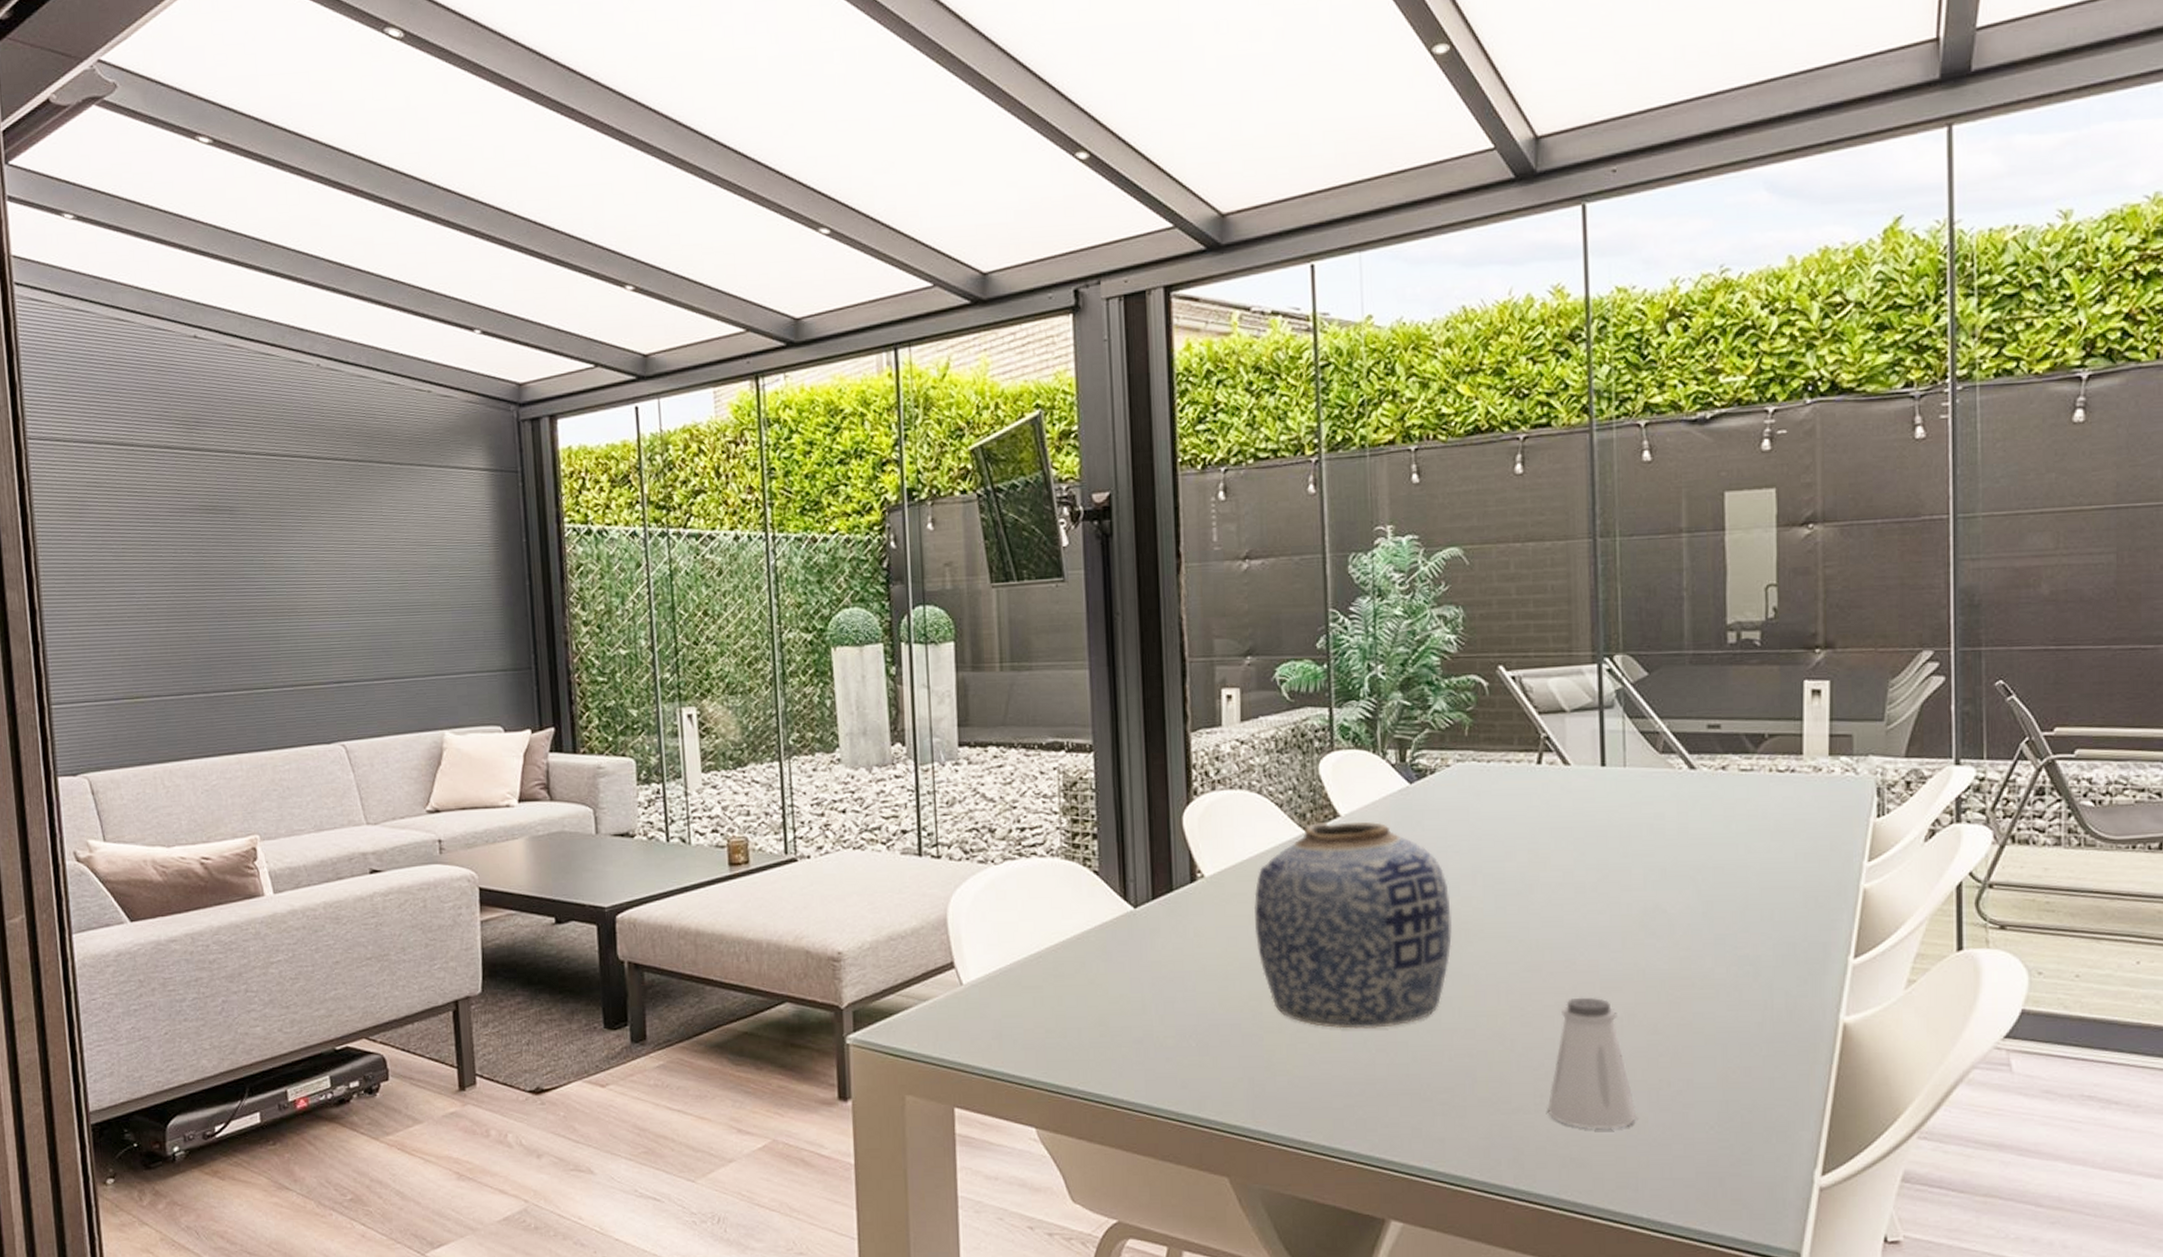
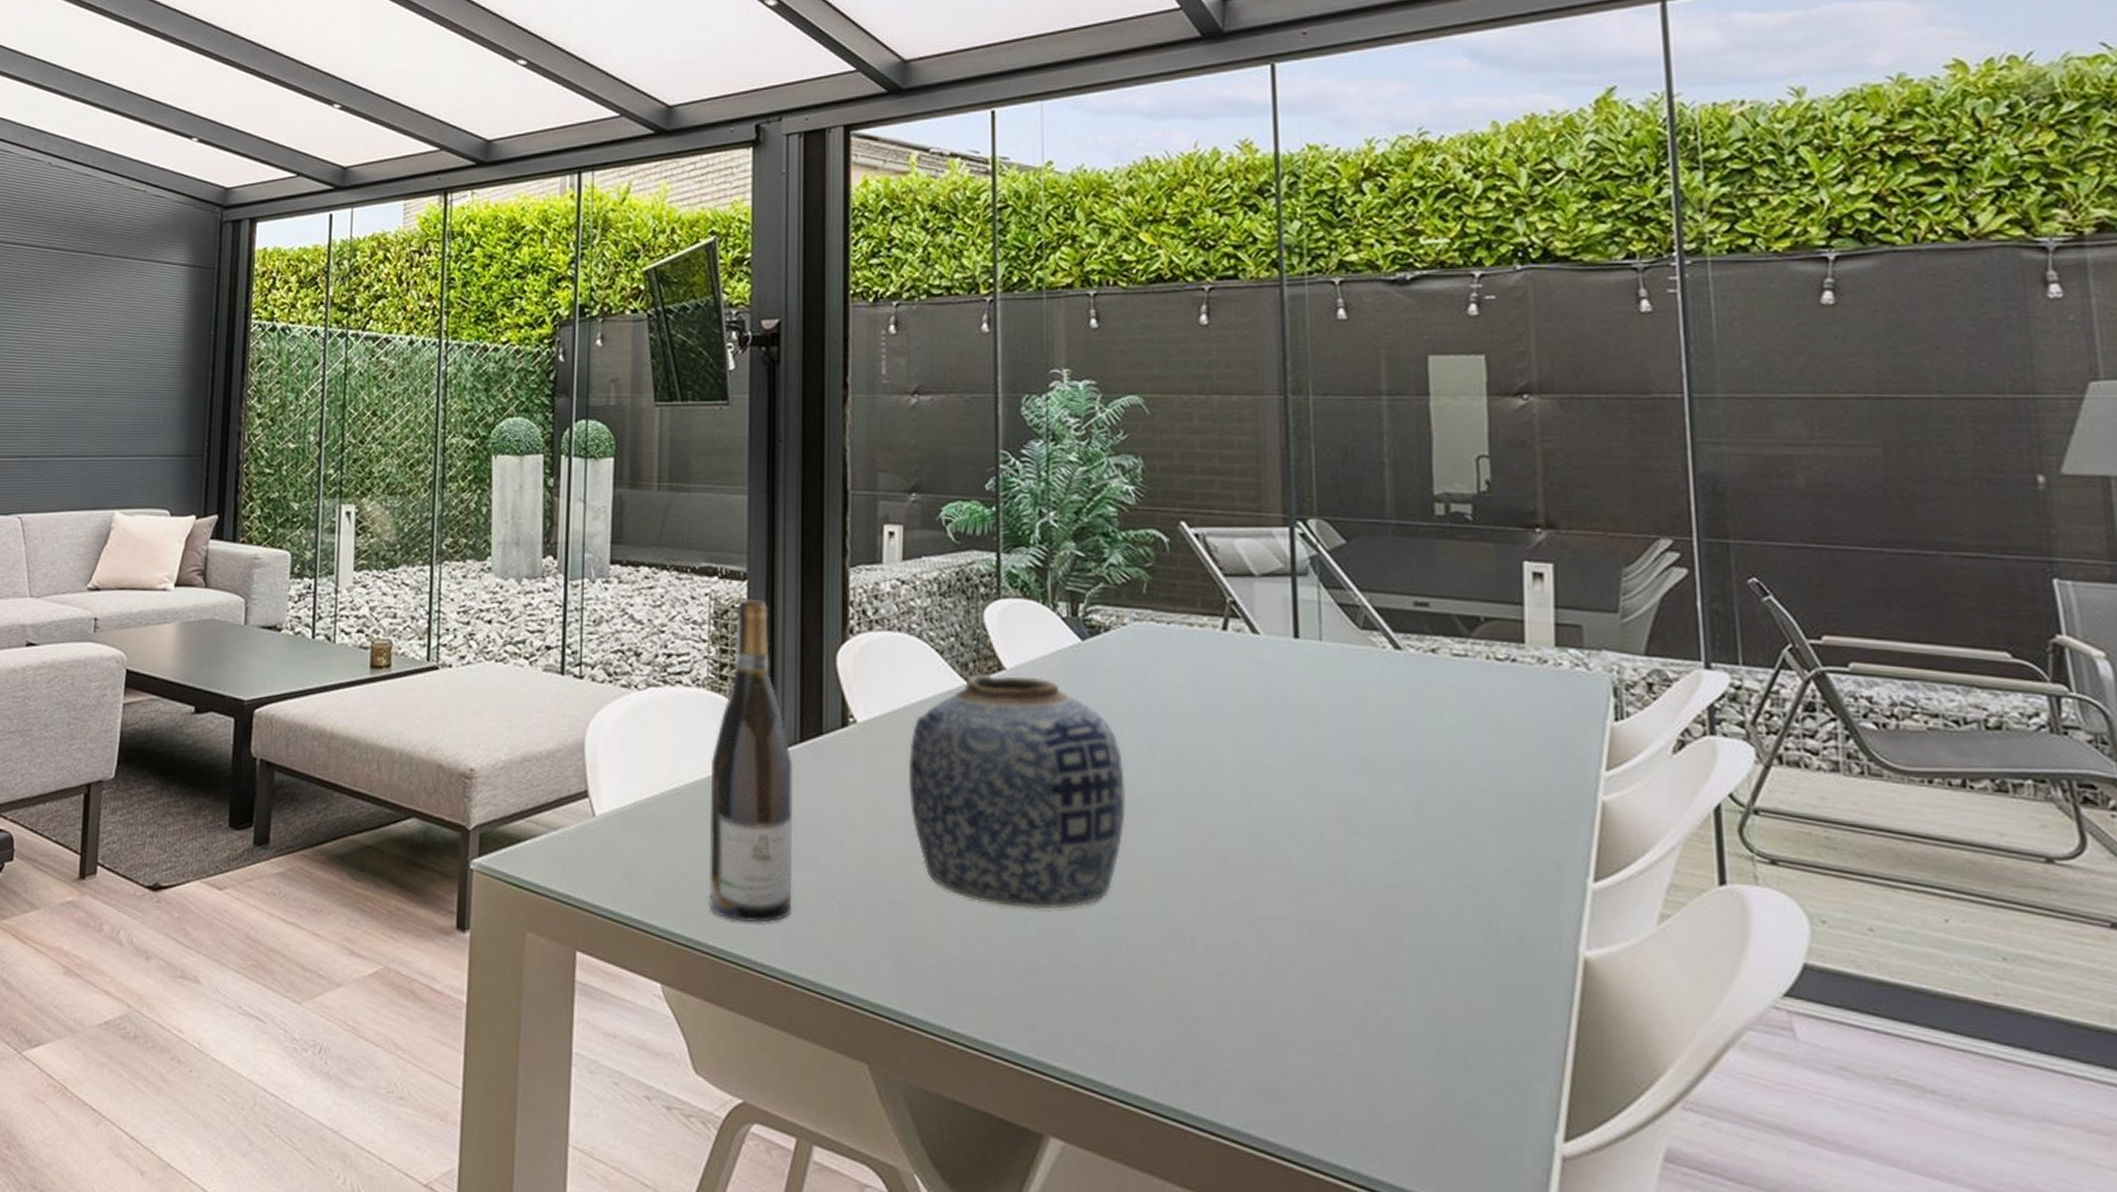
wine bottle: none [1070,770,1152,1067] -> present [709,599,793,923]
saltshaker: present [1547,997,1637,1130] -> none [1233,896,1339,1057]

